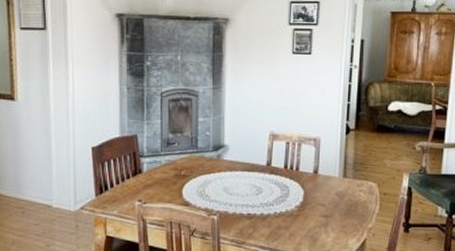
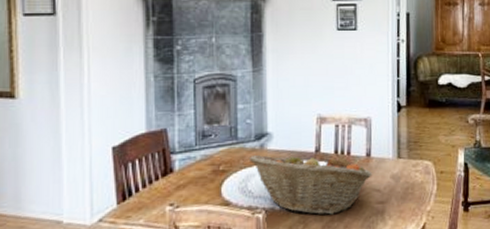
fruit basket: none [206,163,318,223] -> present [248,150,372,215]

